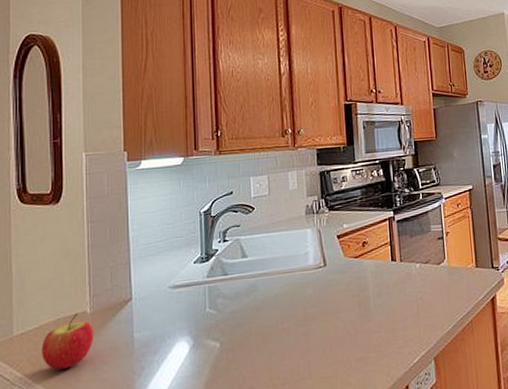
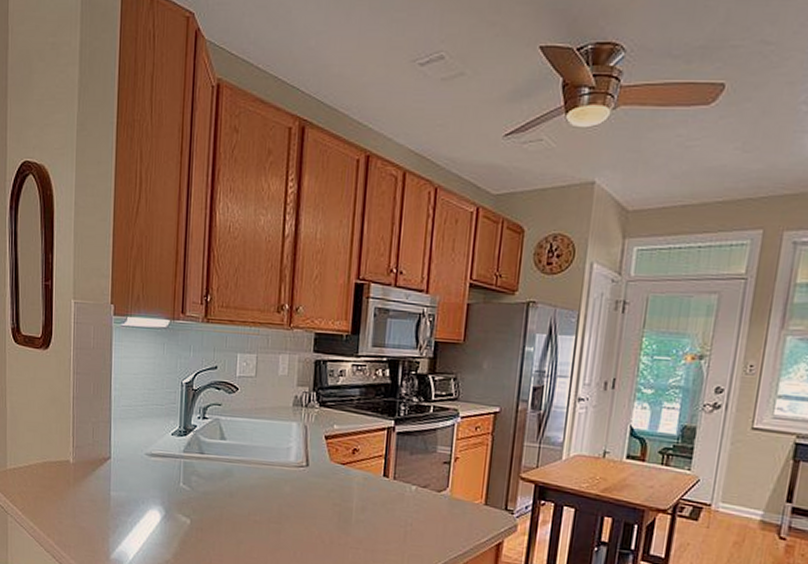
apple: present [41,312,94,370] -> none [29,460,76,510]

